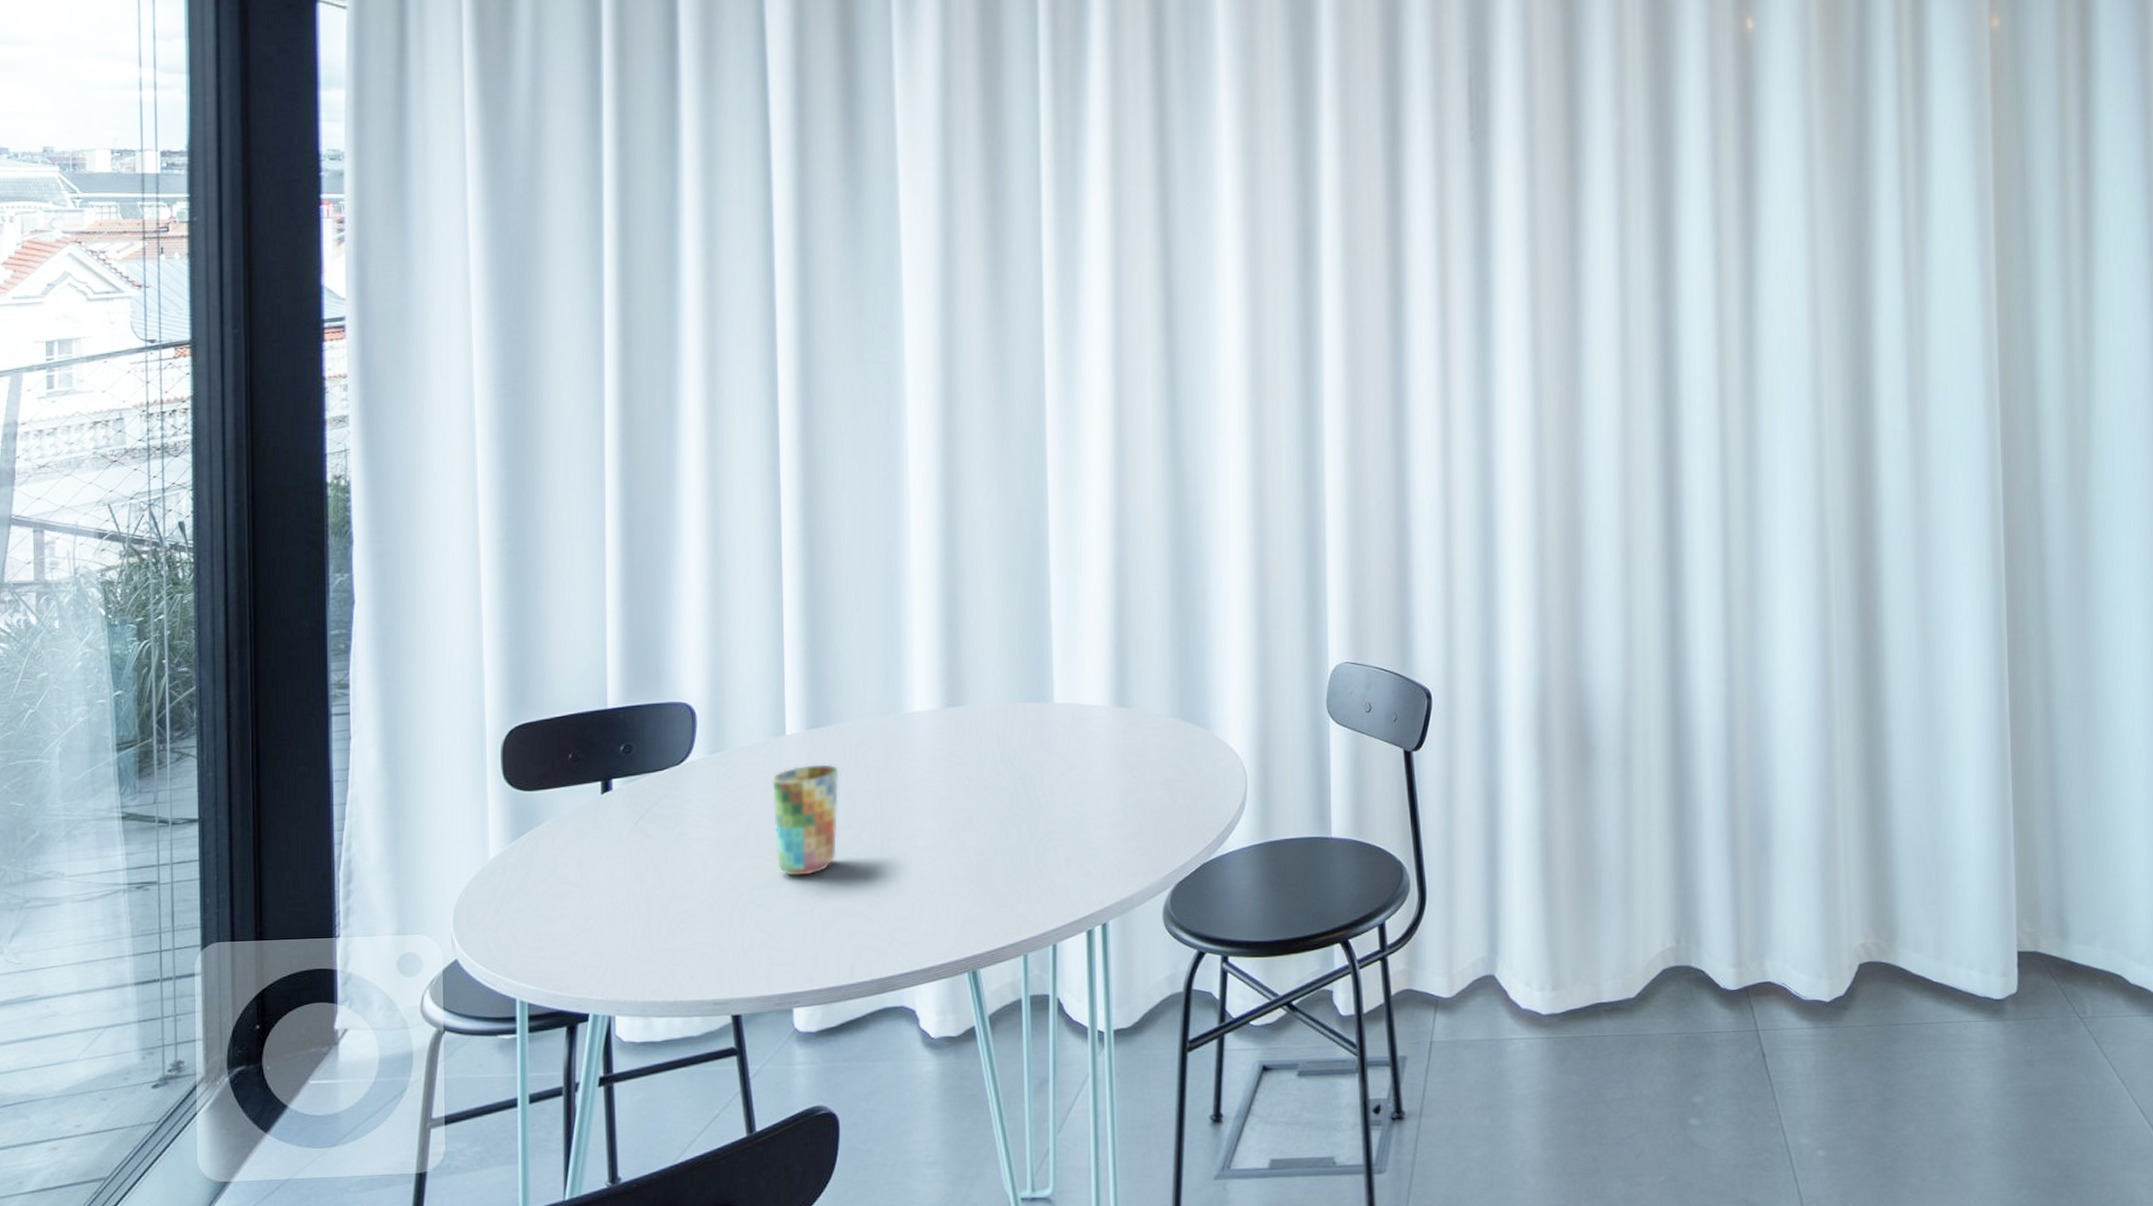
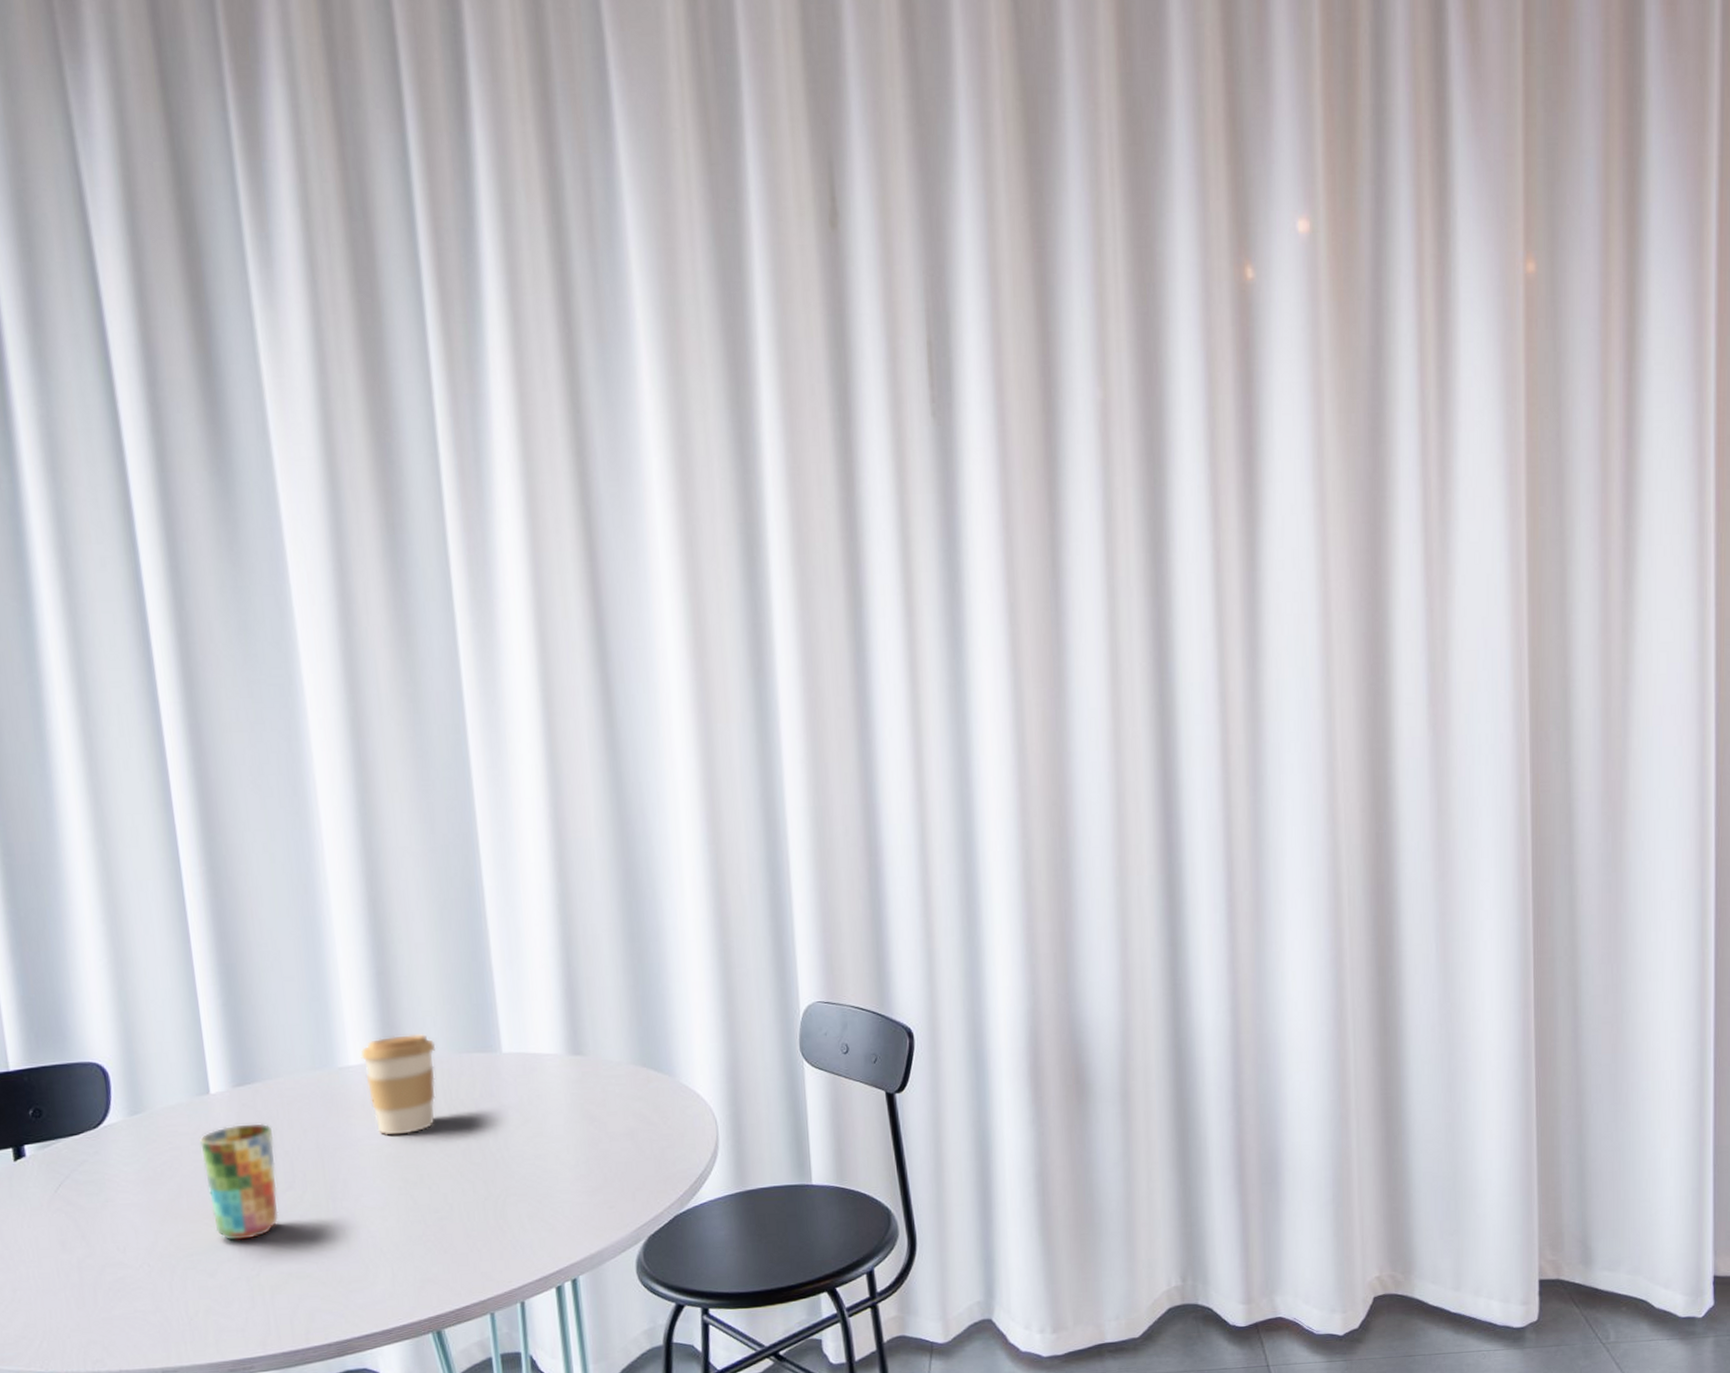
coffee cup: none [925,684,995,779] -> present [360,1034,436,1136]

